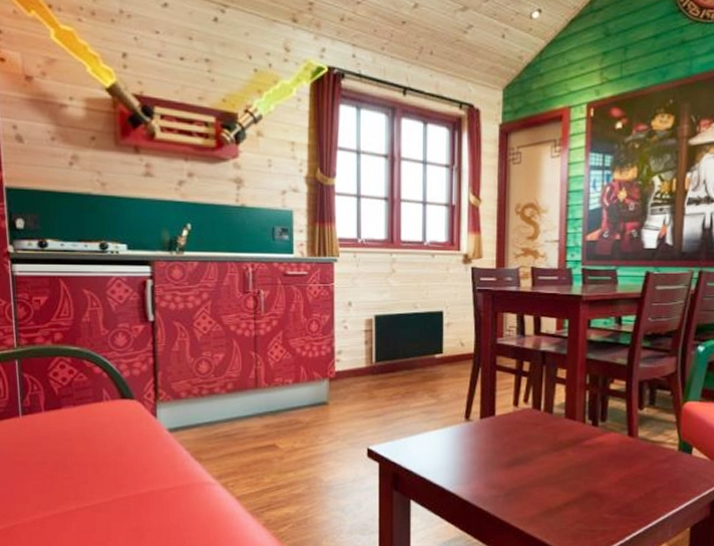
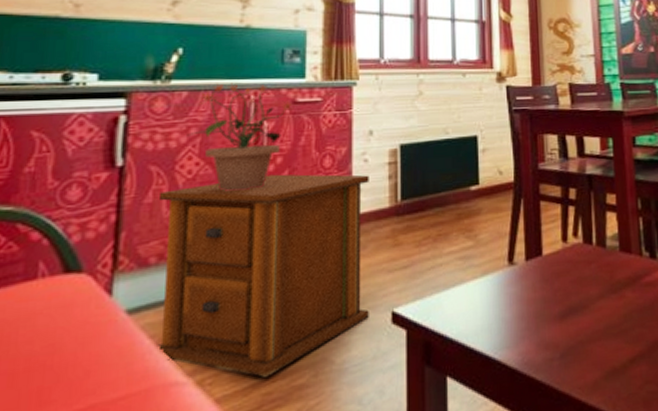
side table: none [184,334,349,485] -> present [157,174,369,377]
potted plant: none [200,255,285,346] -> present [187,83,294,191]

